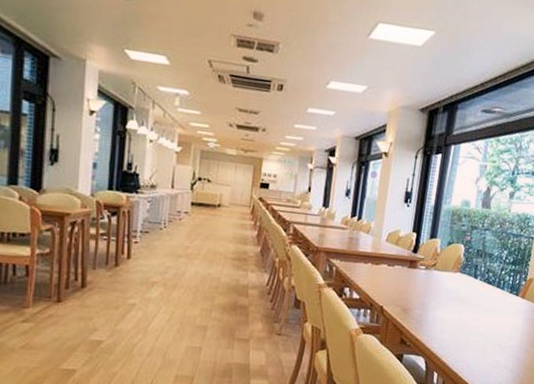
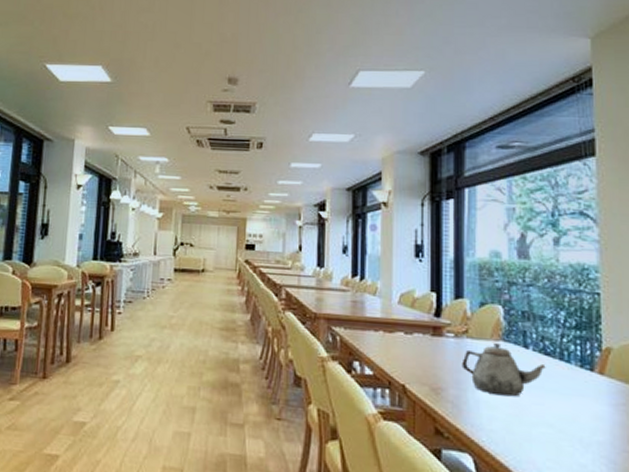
teapot: none [427,274,487,315] -> present [462,343,546,397]

